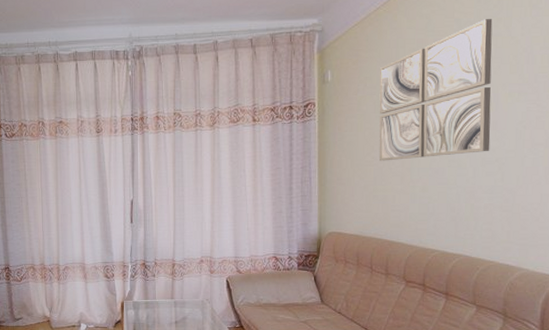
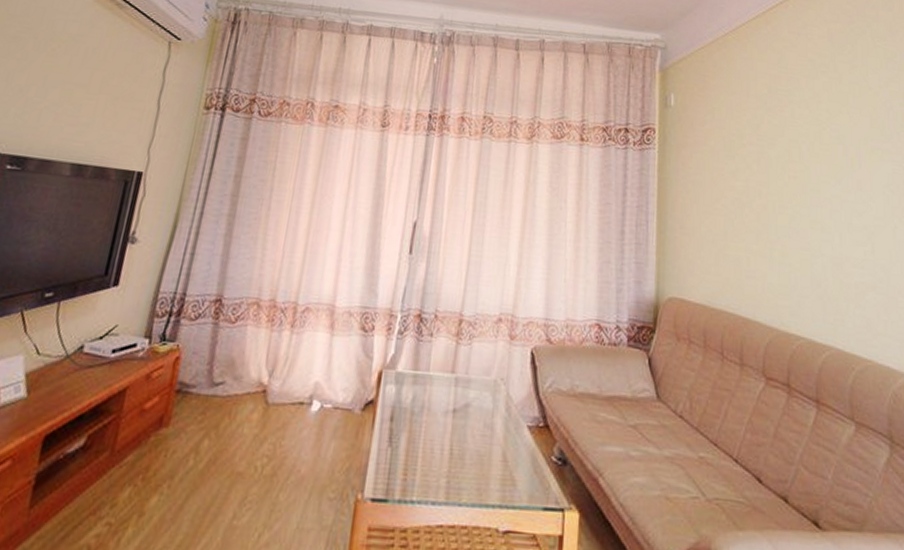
wall art: present [379,19,493,161] -> none [728,64,856,216]

